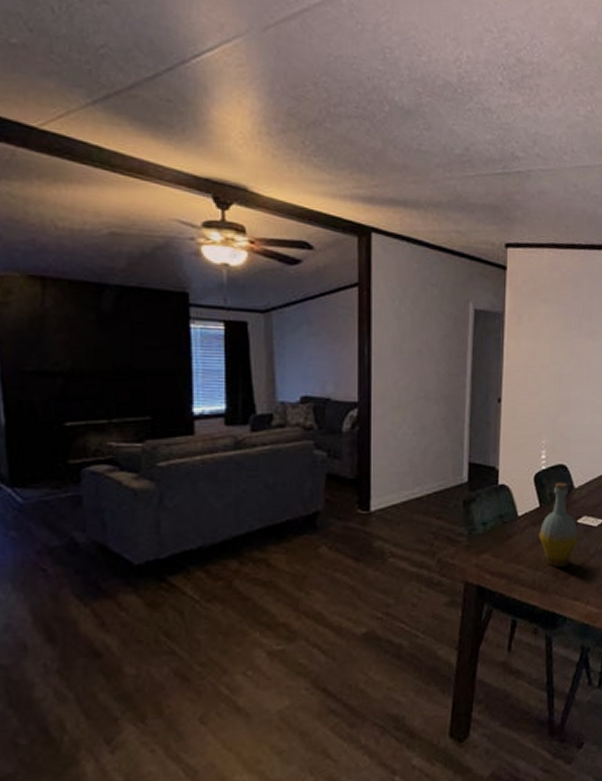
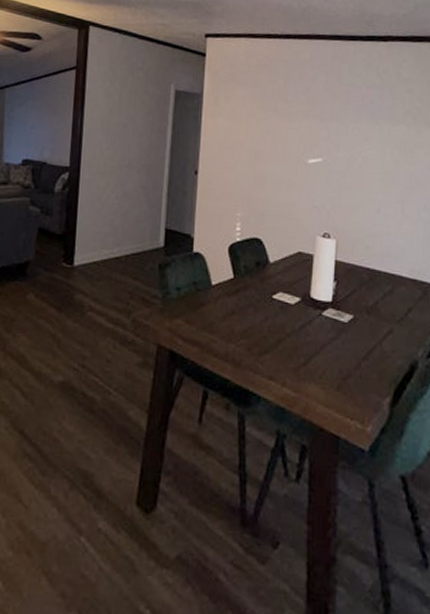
bottle: present [539,482,579,568] -> none [232,255,275,343]

